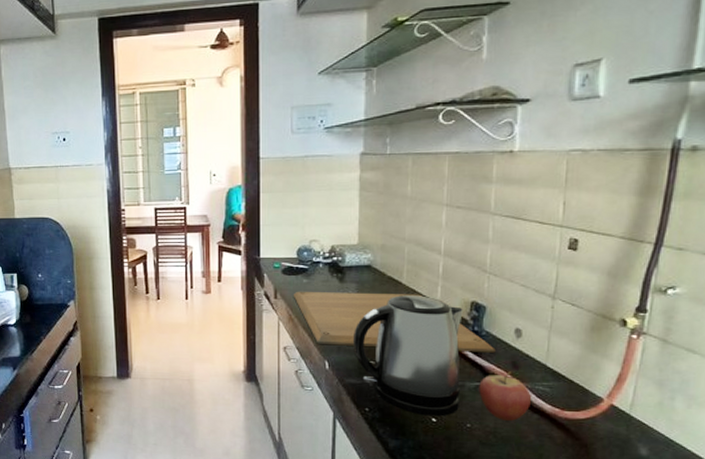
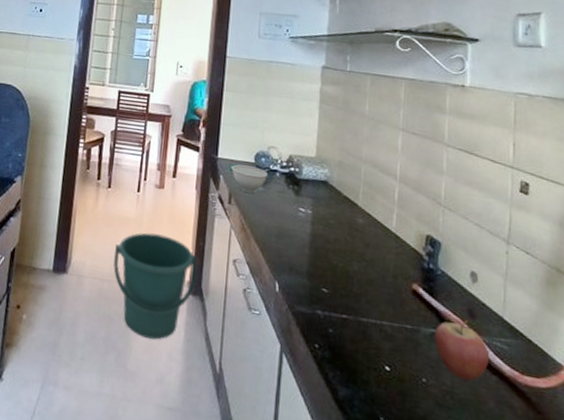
bucket: none [172,333,250,422] -> present [113,232,198,340]
bowl: none [274,261,311,287] -> present [231,164,267,194]
chopping board: present [293,291,496,353] -> none [247,198,451,297]
kettle: present [352,294,463,417] -> none [305,218,418,366]

